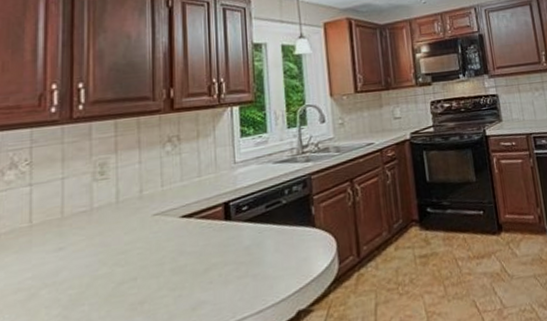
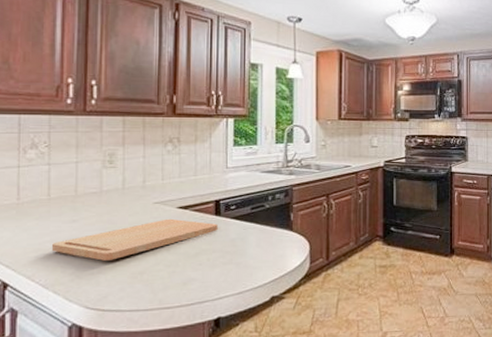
cutting board: none [35,230,229,294] -> present [52,218,218,261]

